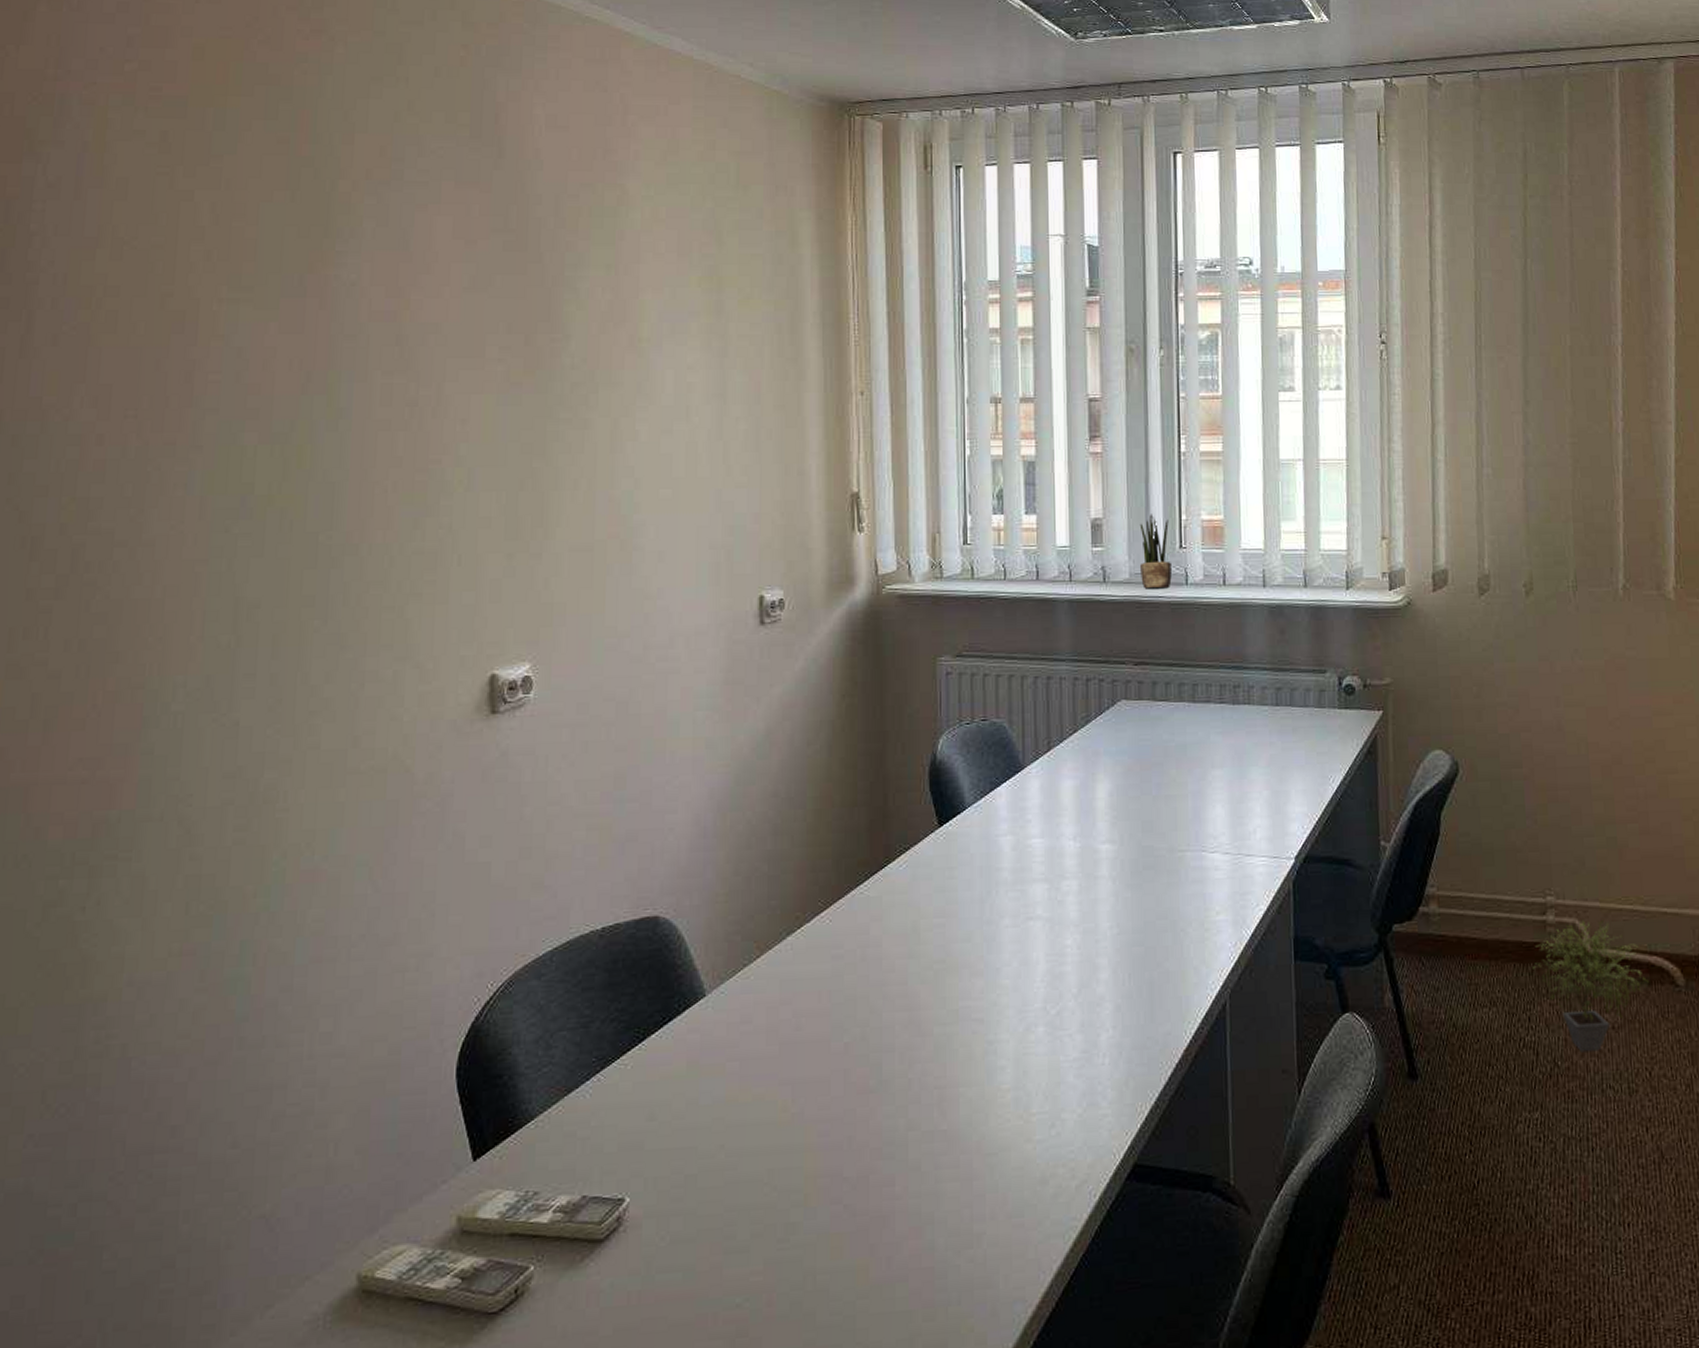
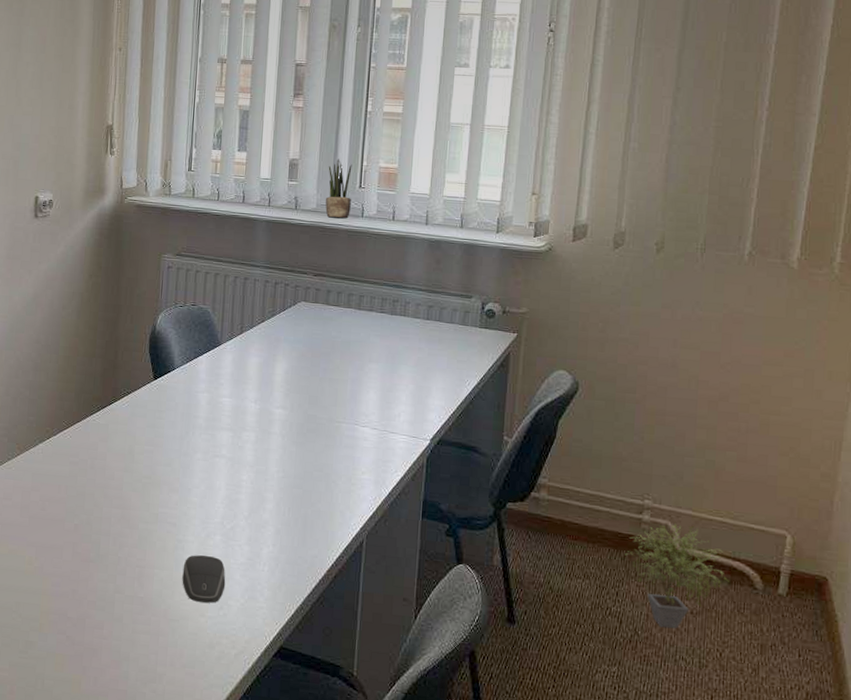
computer mouse: none [997,1056,1056,1123] -> present [182,555,226,603]

